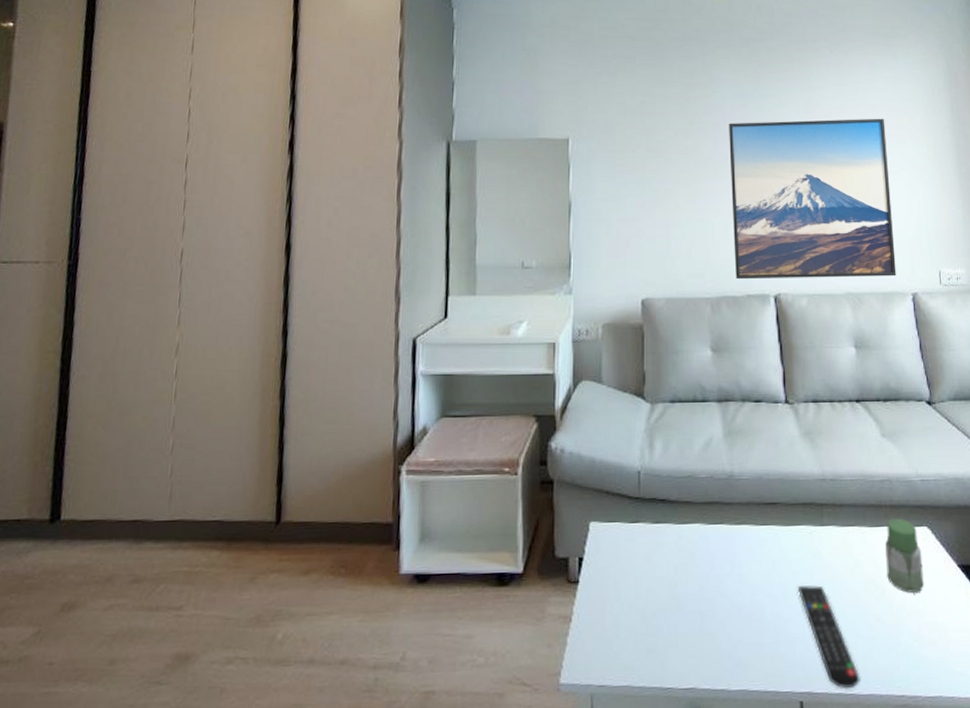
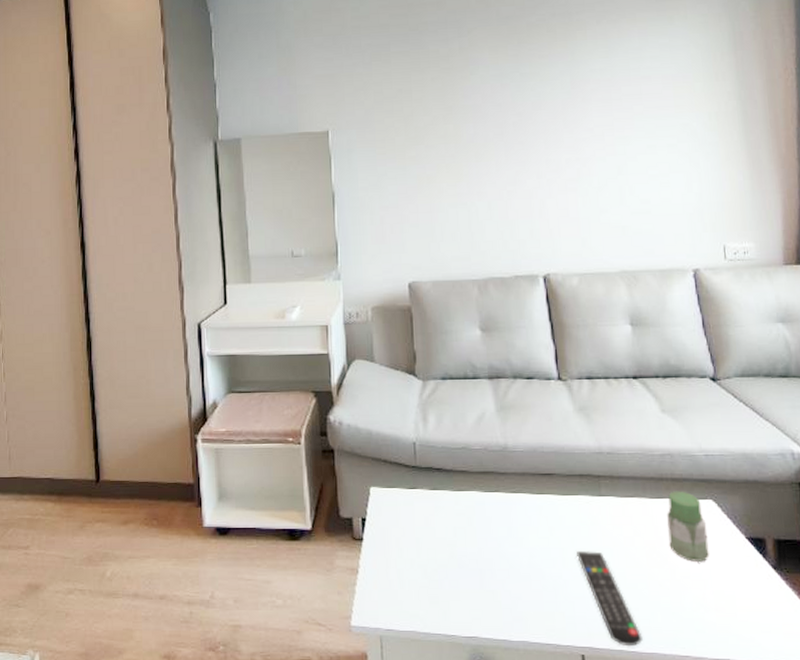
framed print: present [729,118,897,280] -> none [489,88,675,261]

